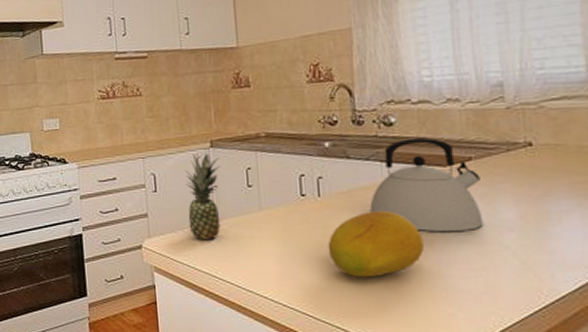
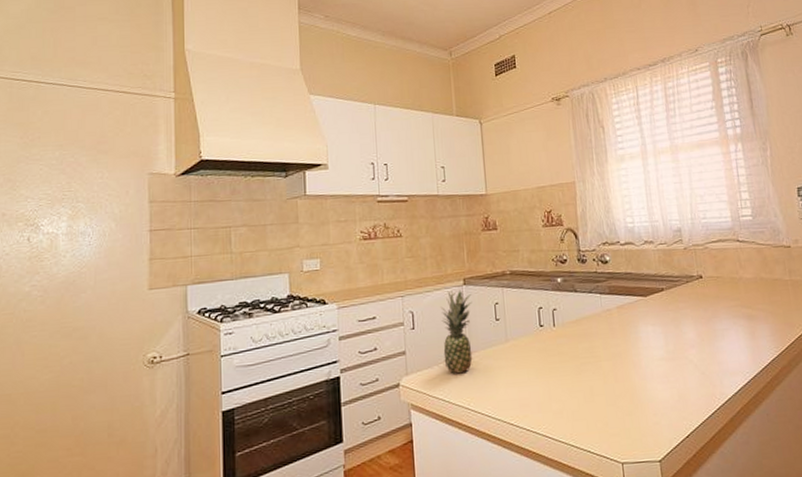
fruit: present [328,211,424,278] -> none [562,336,634,398]
kettle: present [369,137,484,233] -> none [593,273,675,352]

